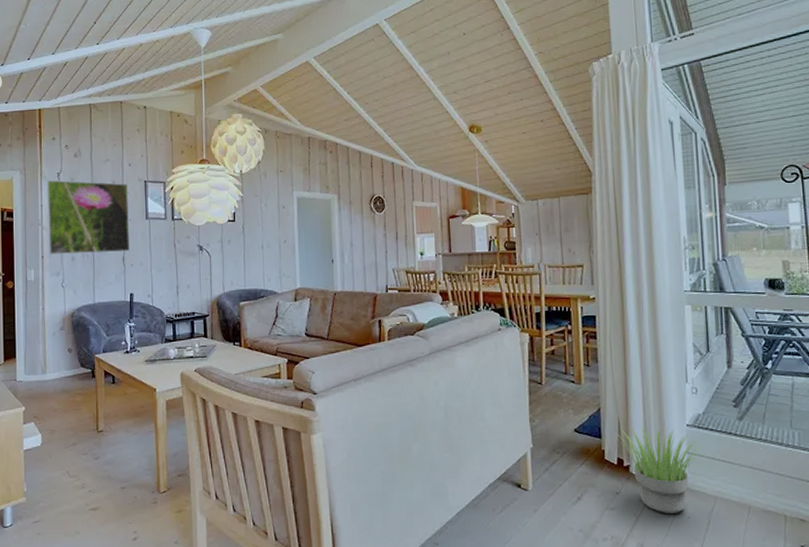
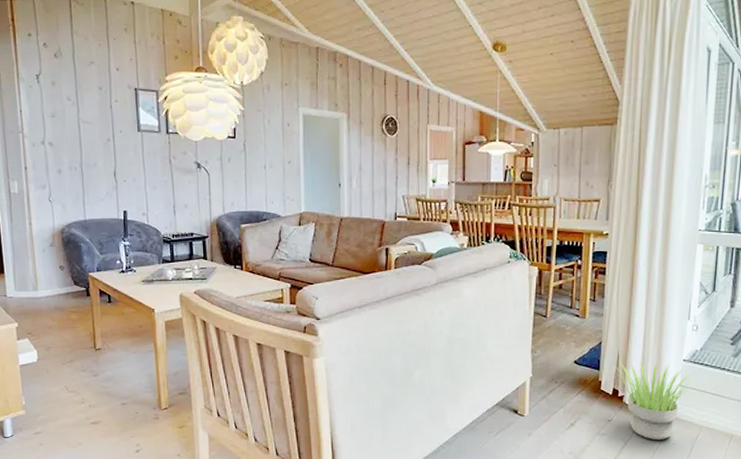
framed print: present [47,180,129,255] -> none [25,82,121,167]

